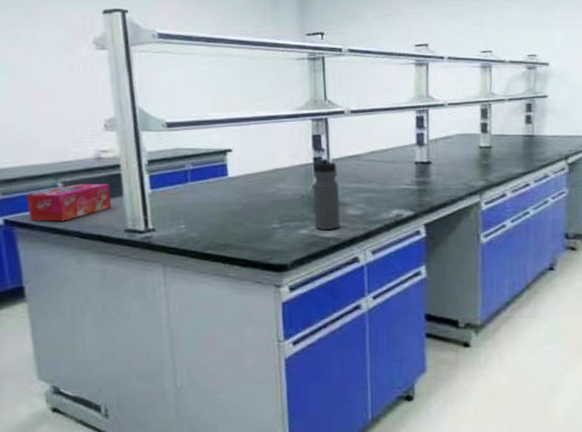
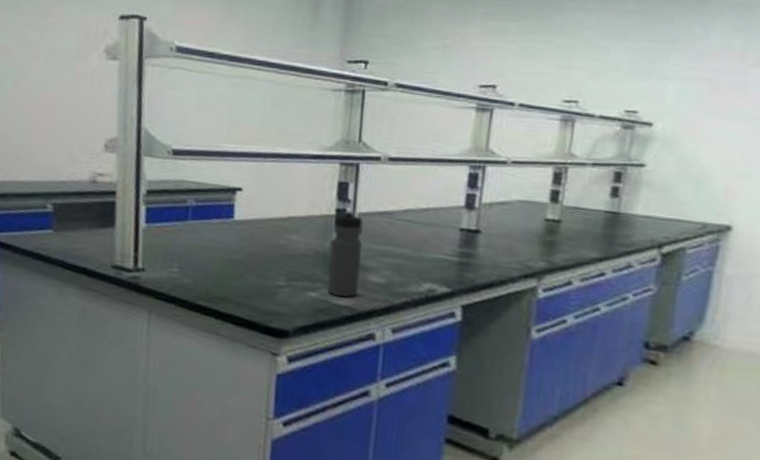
tissue box: present [27,183,112,222] -> none [13,207,102,248]

